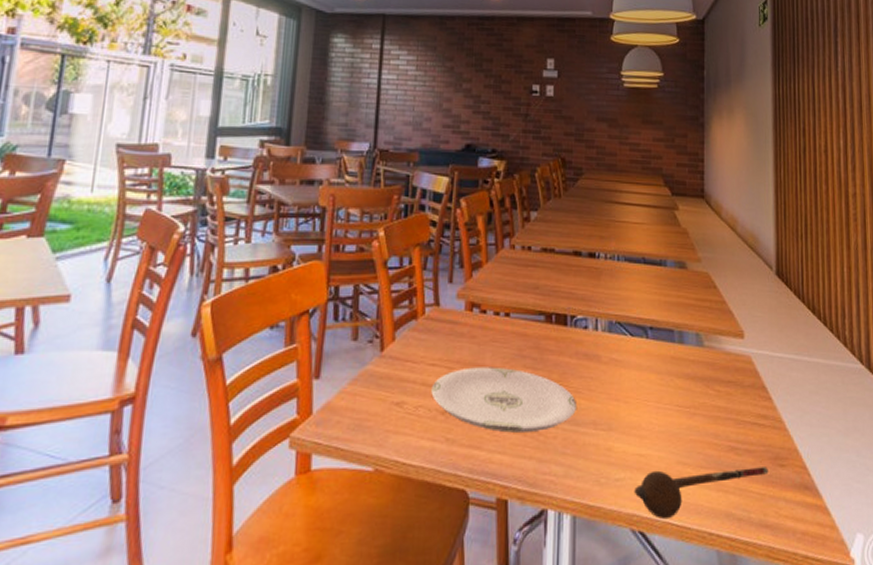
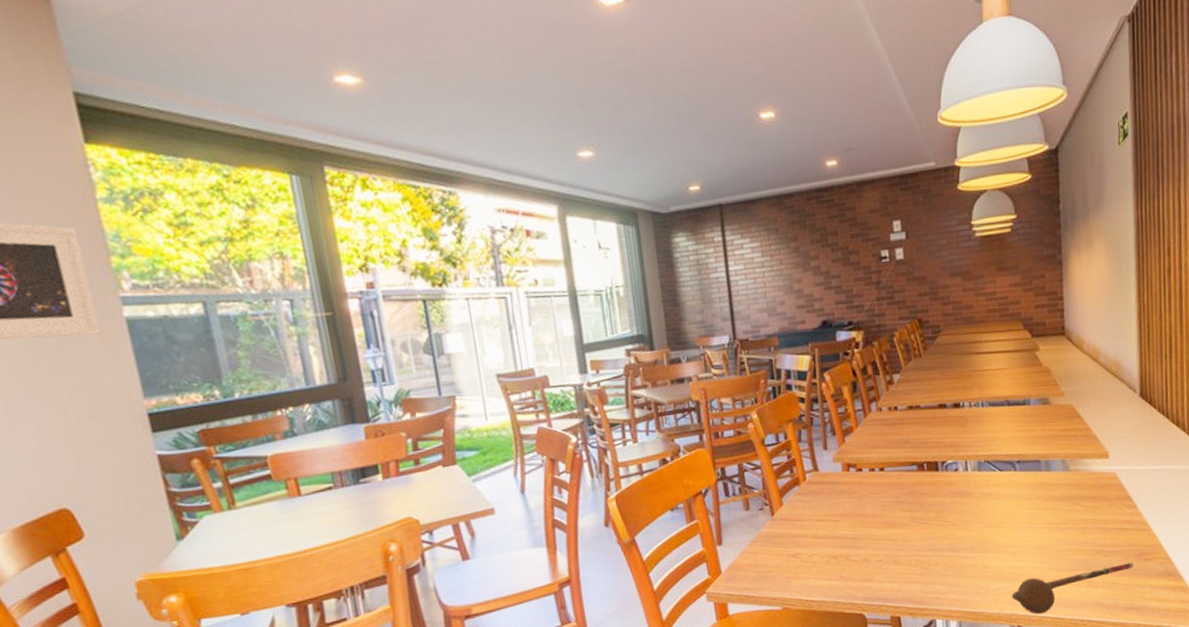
plate: present [431,367,578,433] -> none [821,513,955,566]

